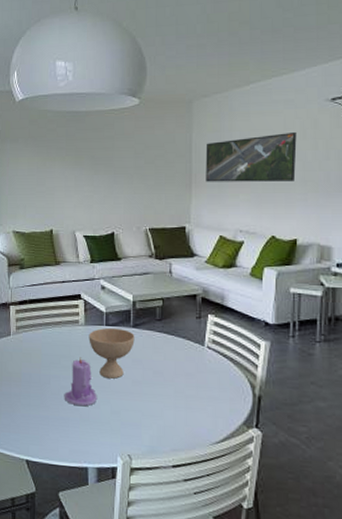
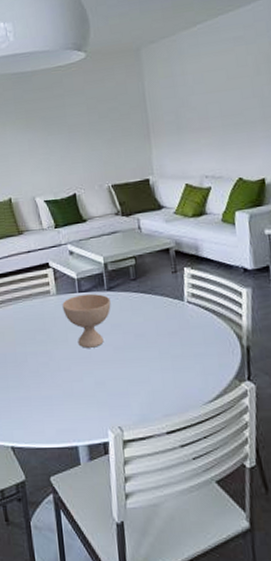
candle: present [64,357,98,407] -> none [43,329,80,382]
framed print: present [206,132,297,182] -> none [159,69,255,131]

